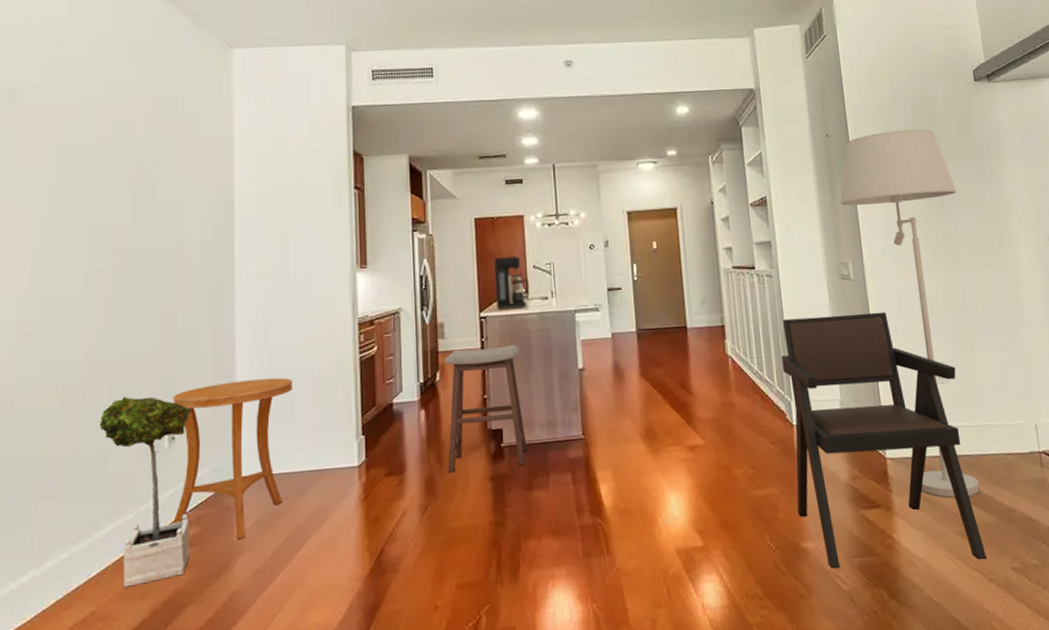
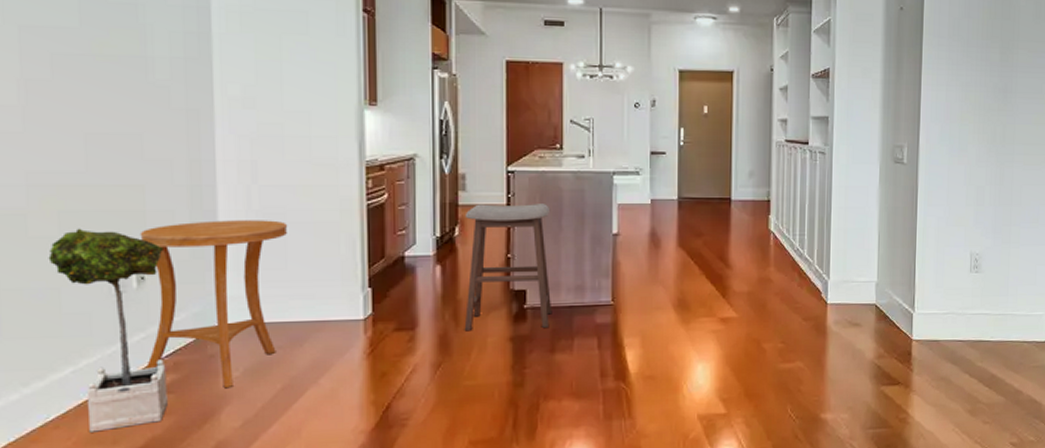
coffee maker: present [494,256,530,310] -> none [527,108,564,165]
armchair: present [782,311,987,569] -> none [821,199,992,438]
floor lamp: present [840,128,980,499] -> none [904,11,1022,380]

